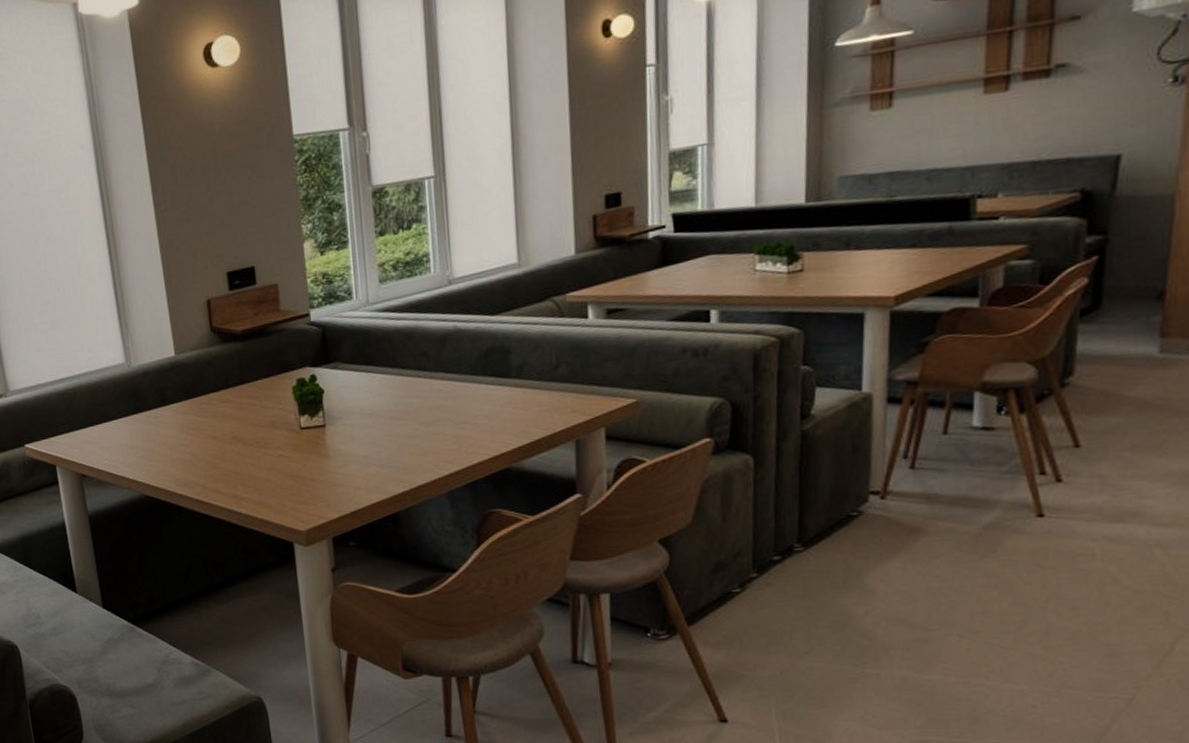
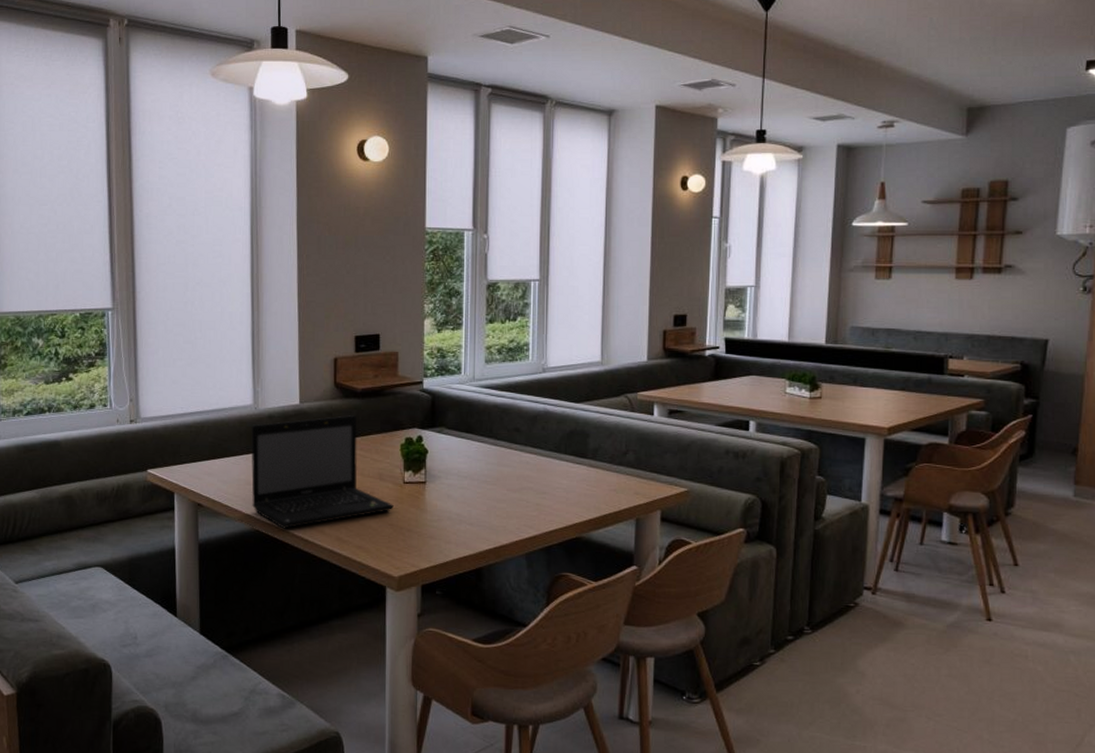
laptop: none [127,361,293,492] -> present [251,415,395,529]

